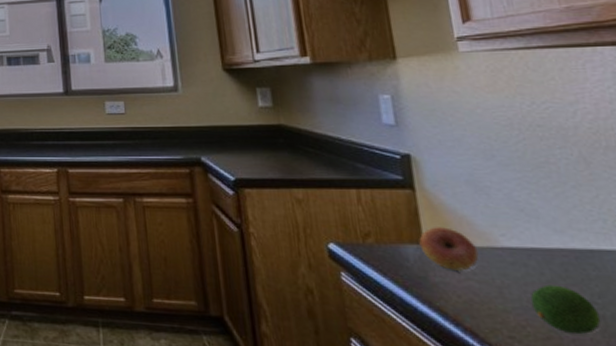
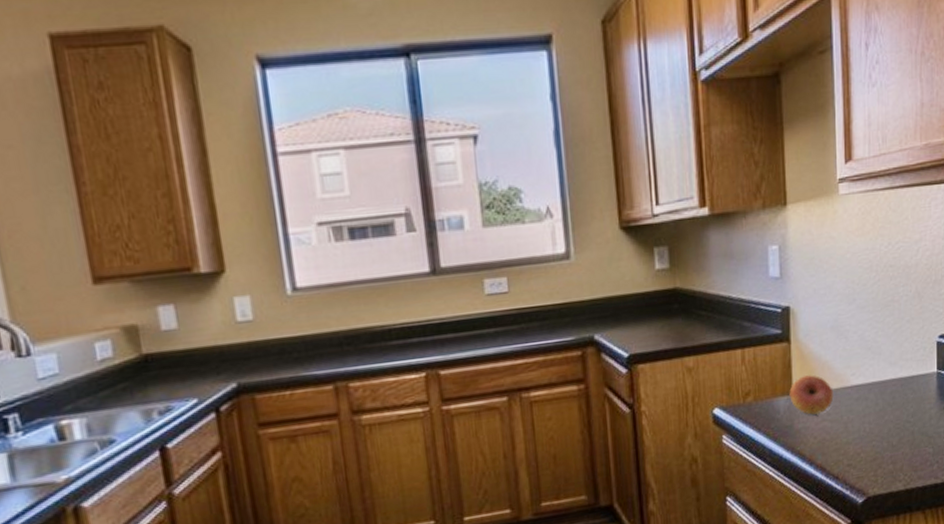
fruit: present [530,284,601,334] -> none [866,412,911,452]

